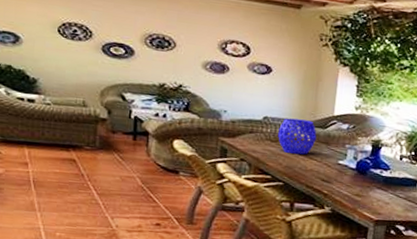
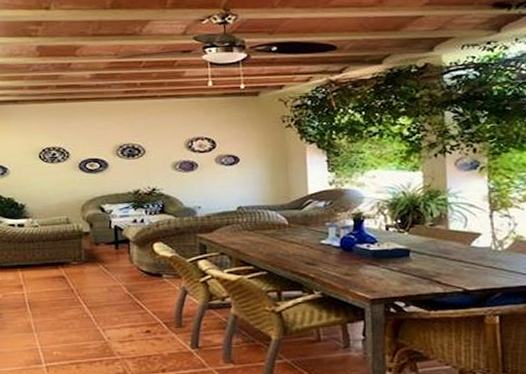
decorative bowl: present [278,118,317,155] -> none [254,204,294,241]

